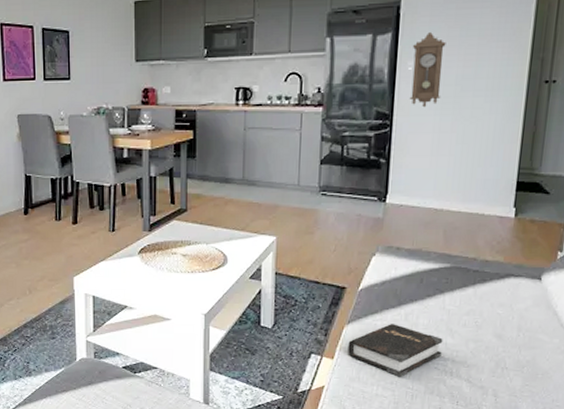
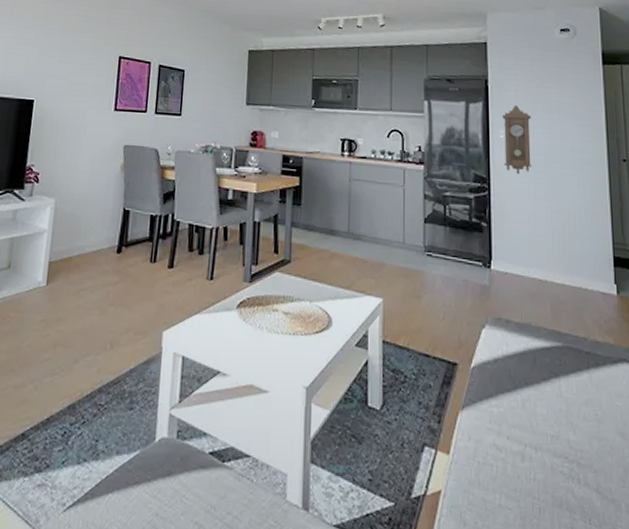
hardback book: present [348,324,443,377] -> none [464,412,565,483]

